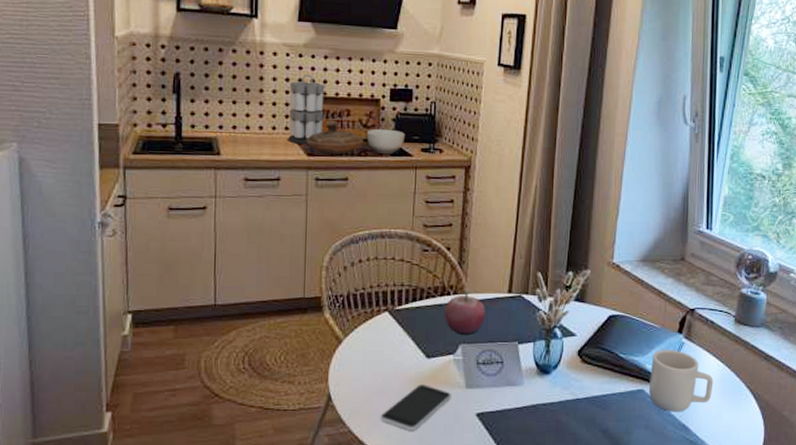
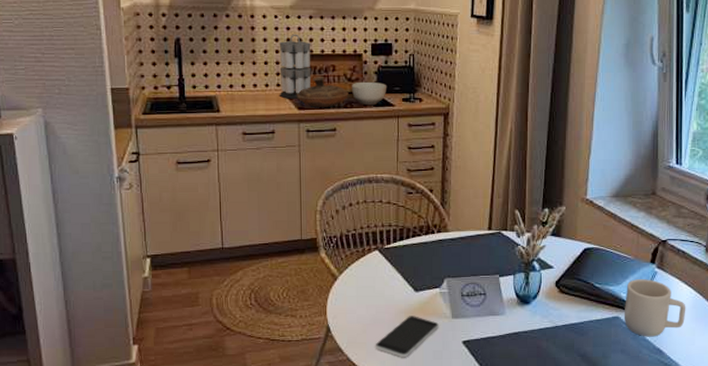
fruit: present [444,291,486,334] -> none [430,229,468,269]

